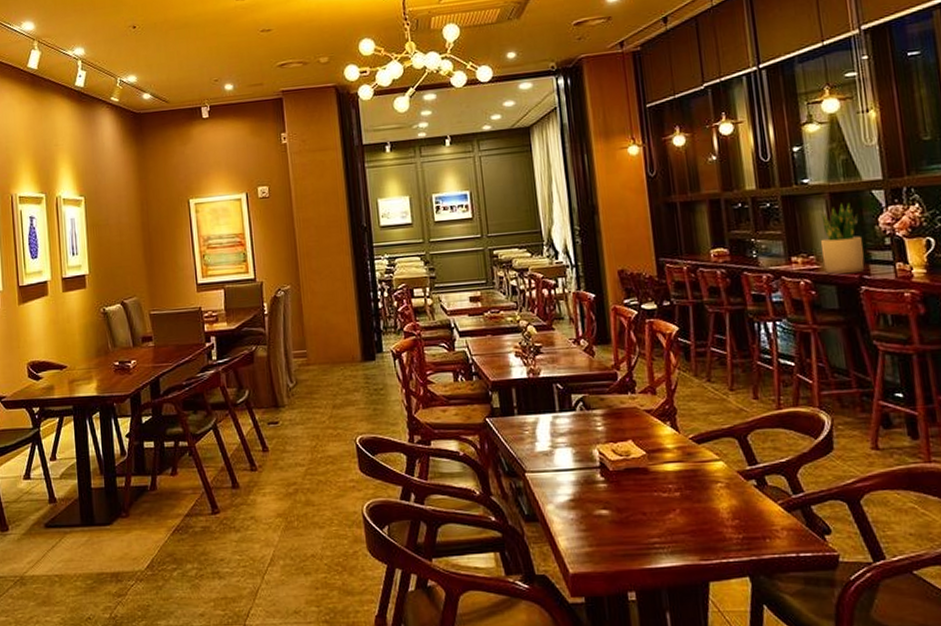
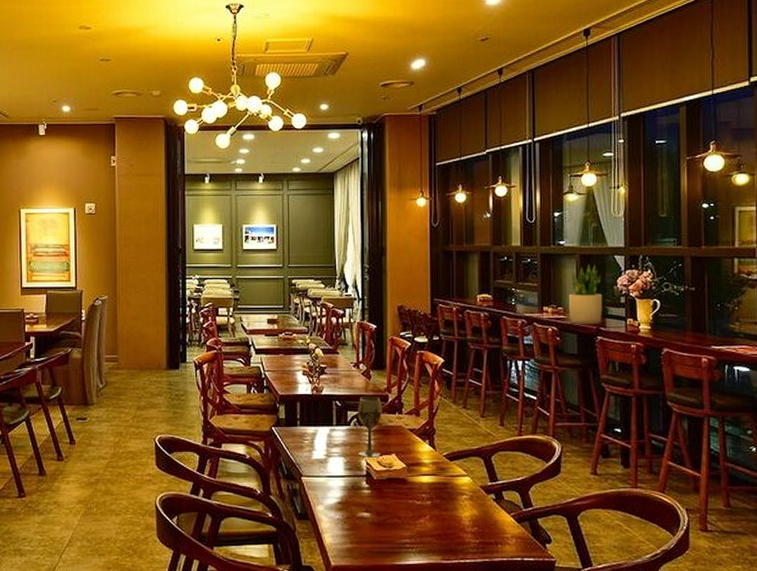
wine glass: none [582,374,616,446] -> present [358,395,382,458]

